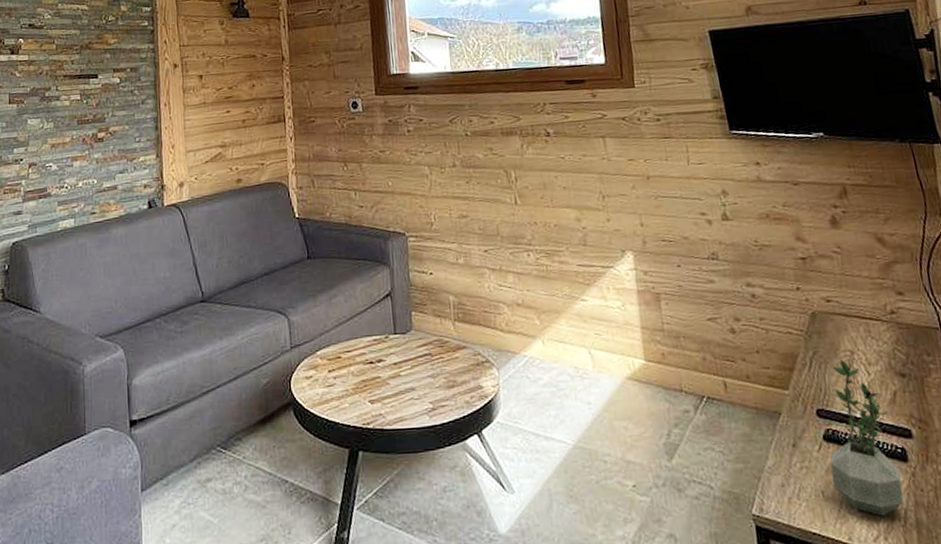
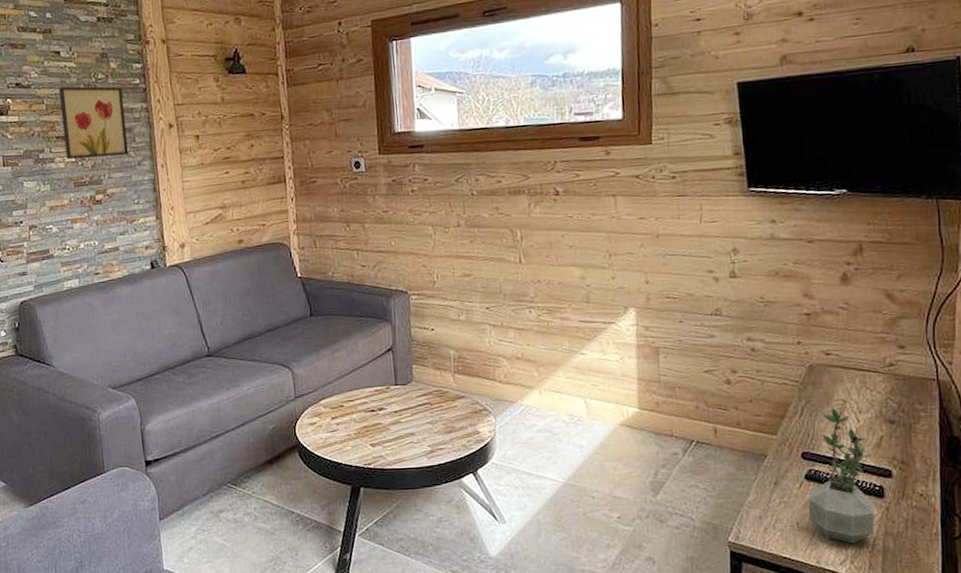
wall art: none [70,27,133,98] -> present [58,86,128,160]

